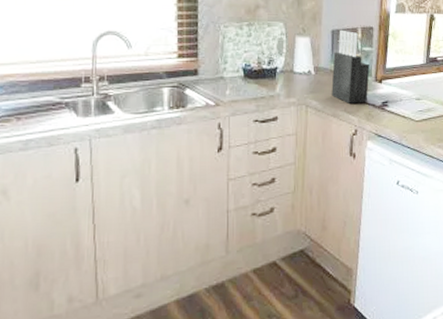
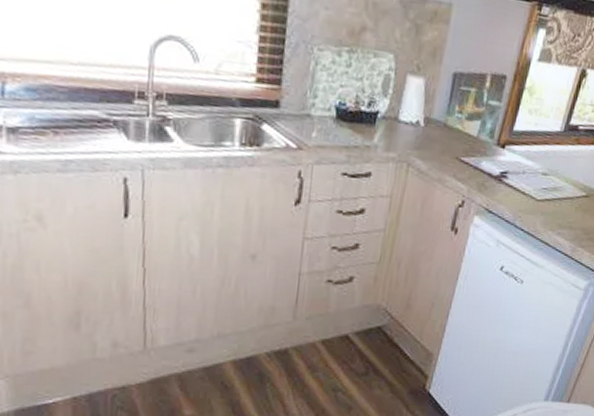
knife block: present [331,29,370,104] -> none [441,73,494,170]

